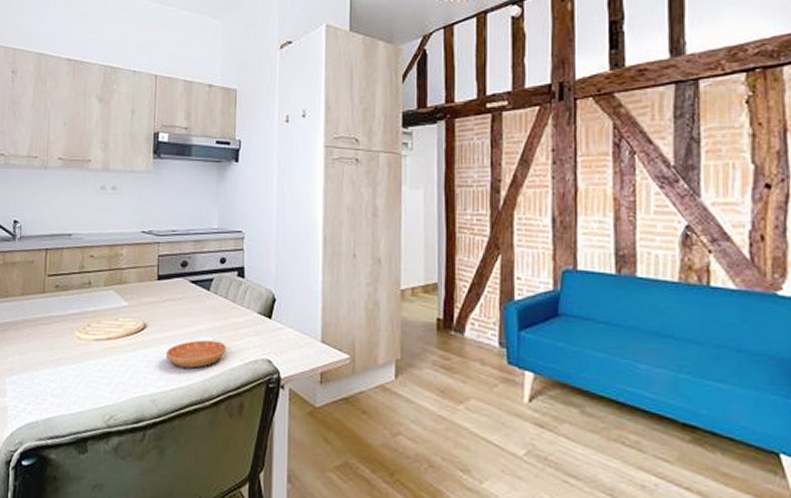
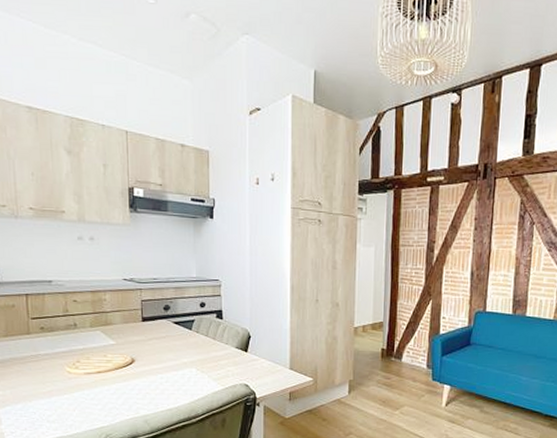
saucer: present [165,340,226,368] -> none [154,370,209,393]

